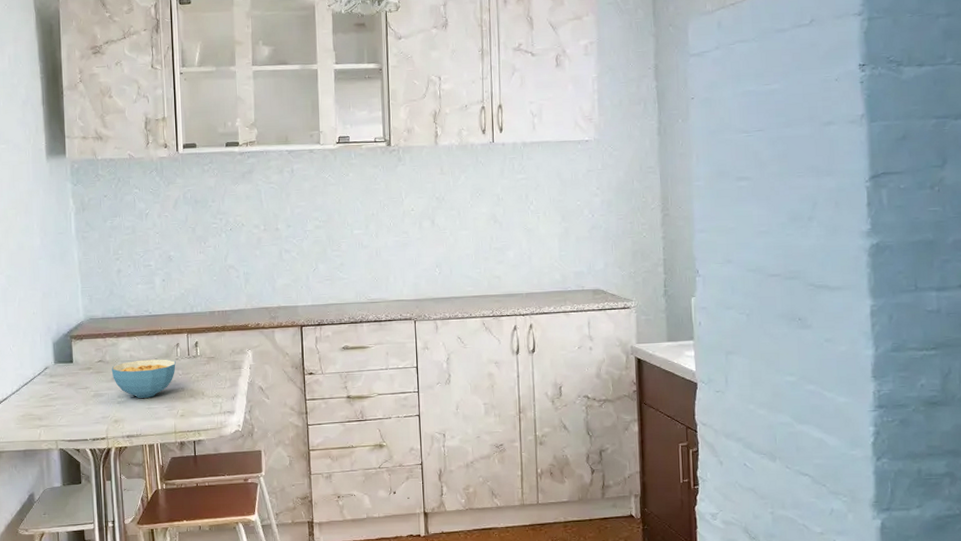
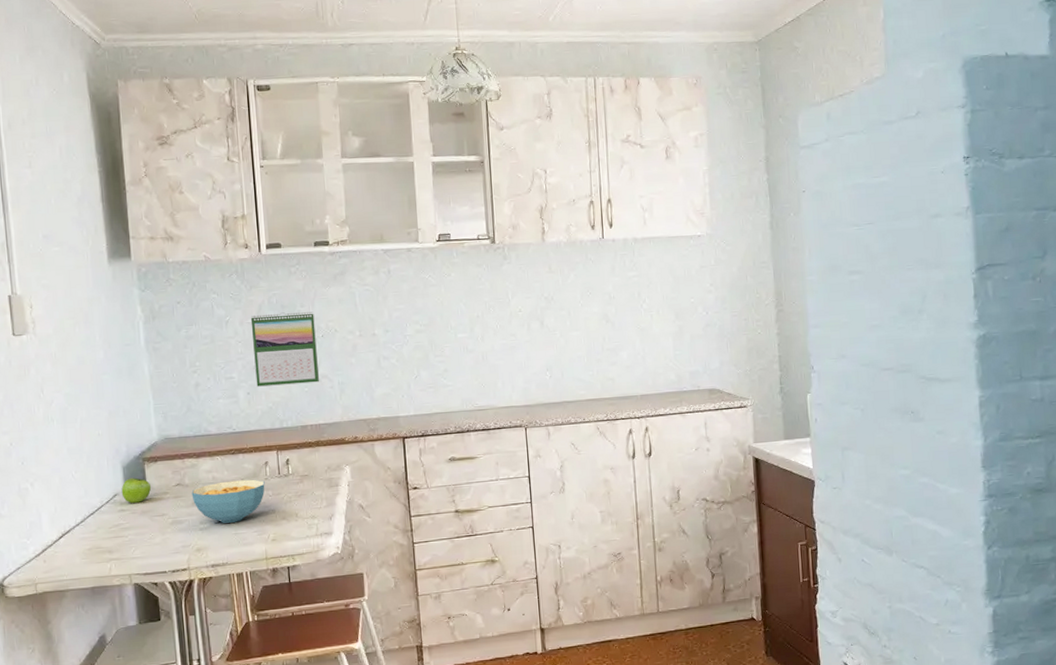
fruit: none [51,353,77,377] -> present [121,477,152,504]
calendar: none [167,207,227,275] -> present [250,312,319,387]

